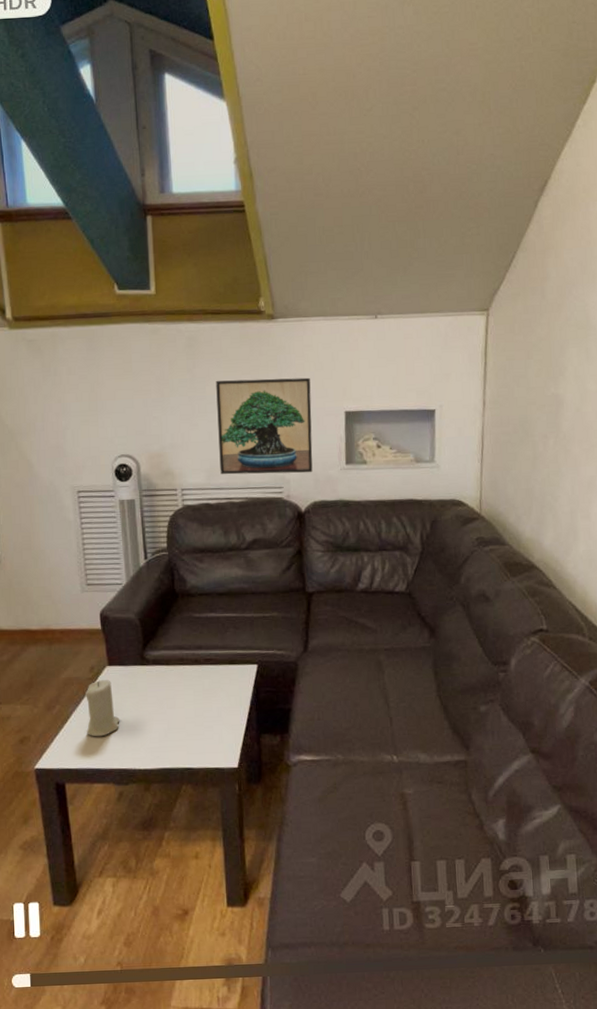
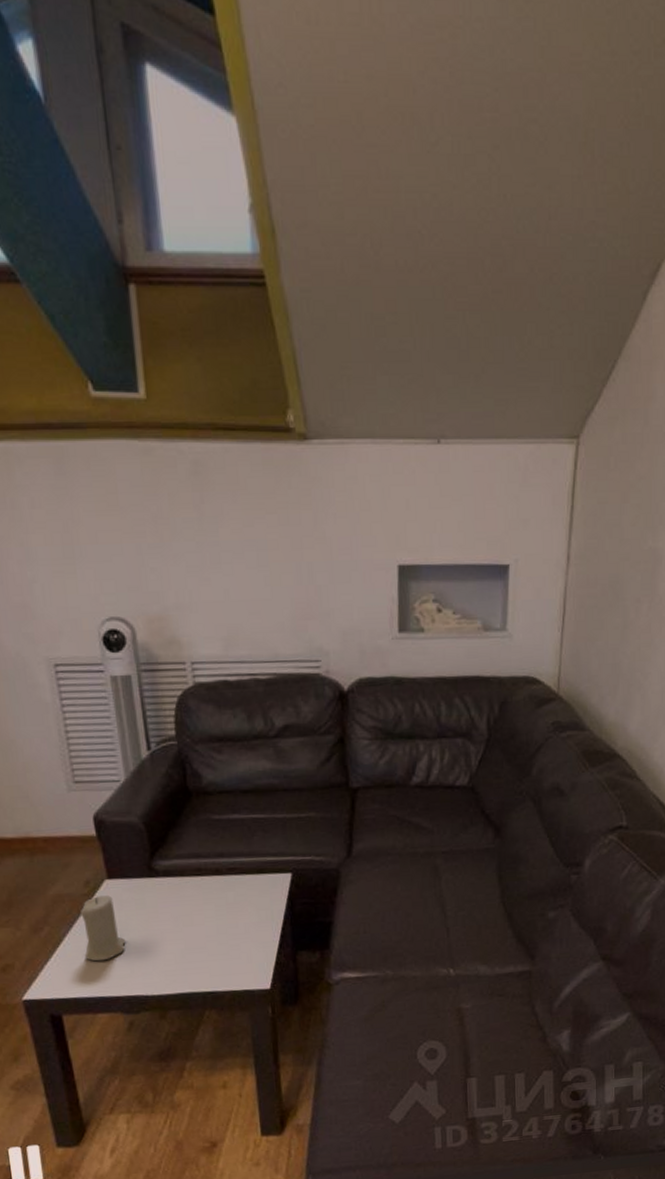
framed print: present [216,377,313,475] -> none [232,520,358,645]

